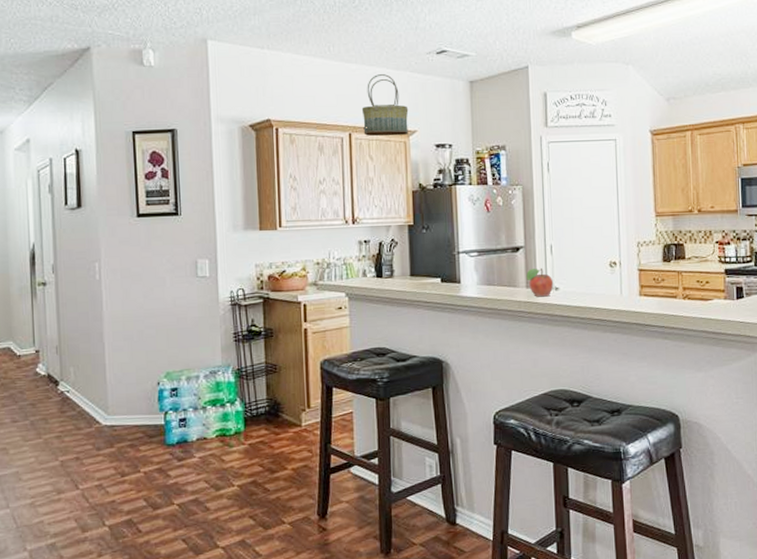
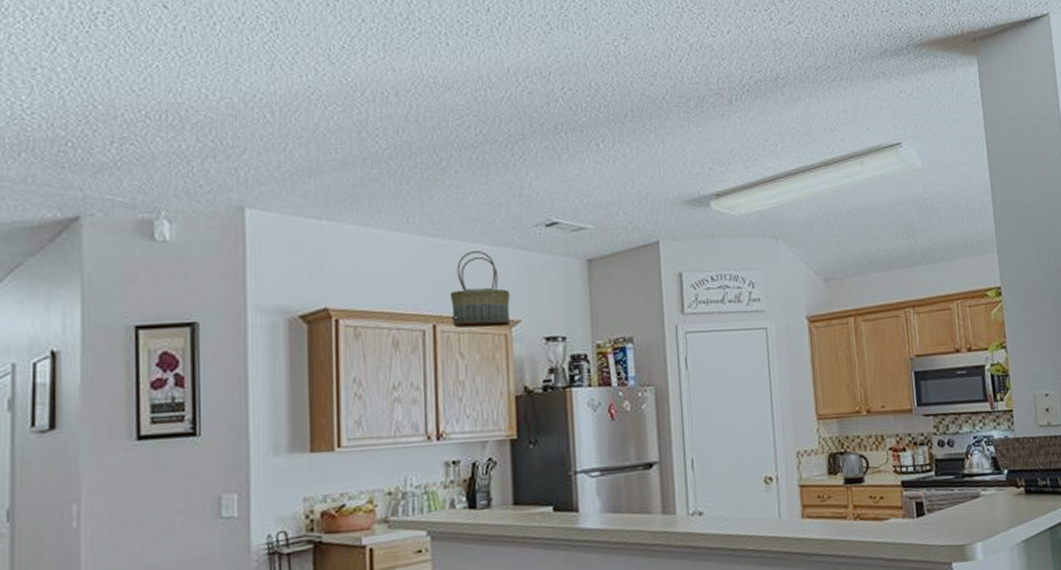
fruit: present [526,267,554,297] -> none [662,487,697,525]
kettle: none [673,243,699,270] -> present [840,451,870,485]

